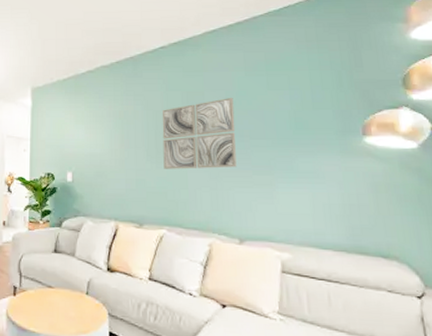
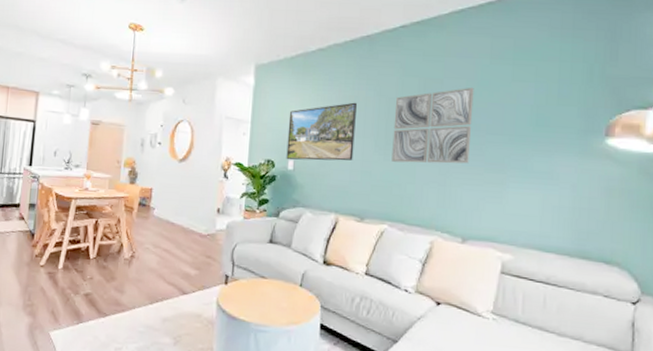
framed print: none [65,116,128,172] -> present [286,102,357,161]

